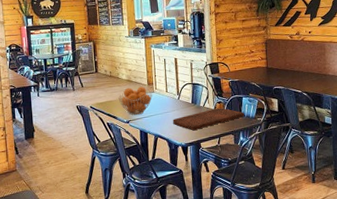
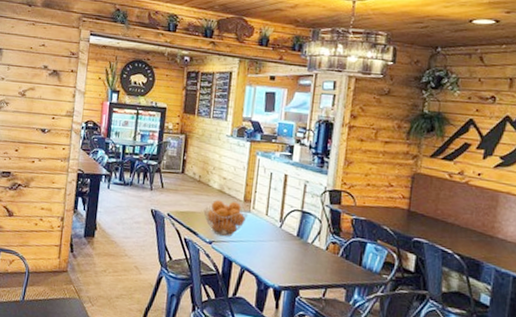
cutting board: present [173,108,245,131] -> none [268,249,367,272]

